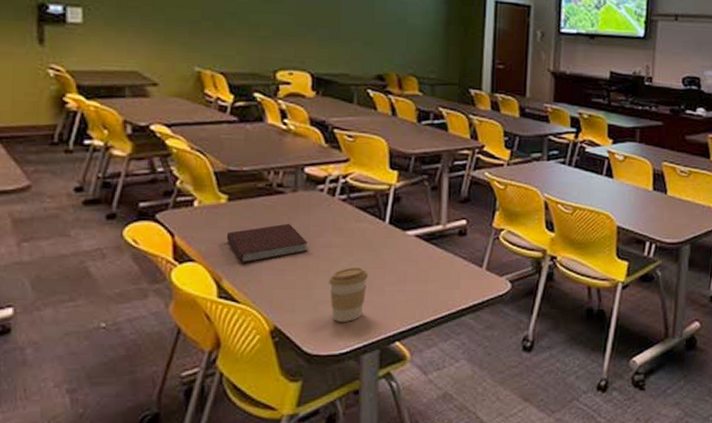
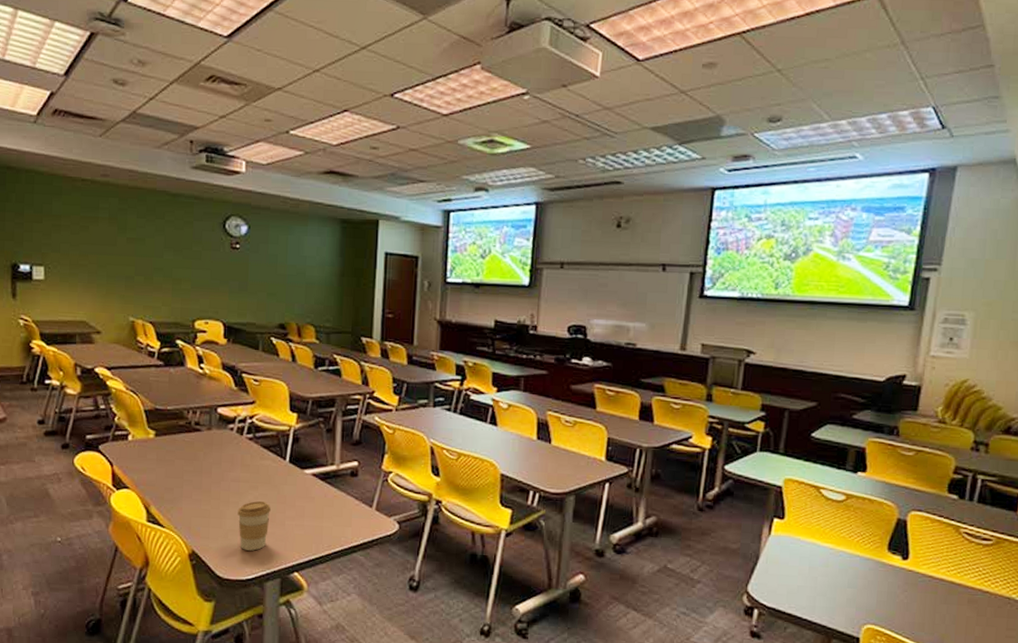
notebook: present [226,223,308,263] -> none [153,458,220,492]

